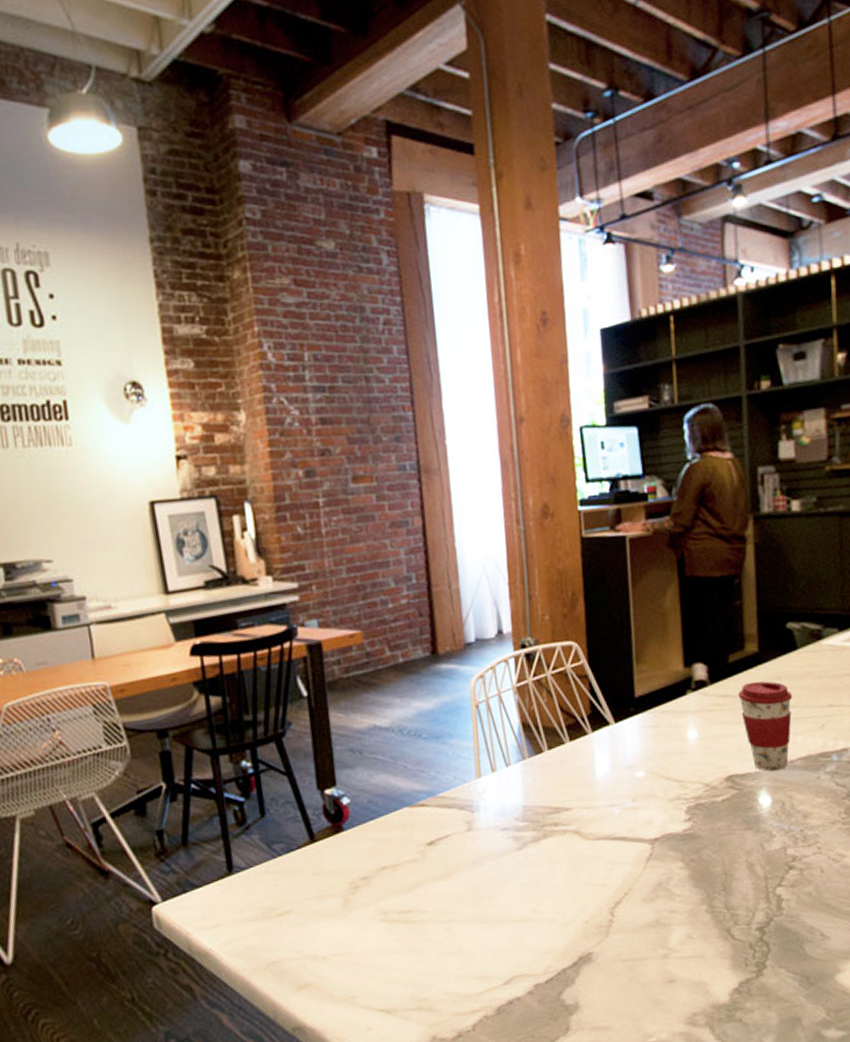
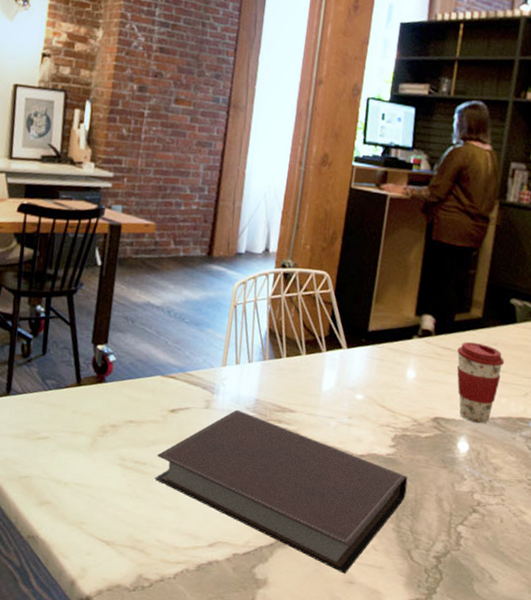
notebook: none [424,823,713,974] -> present [154,409,408,574]

